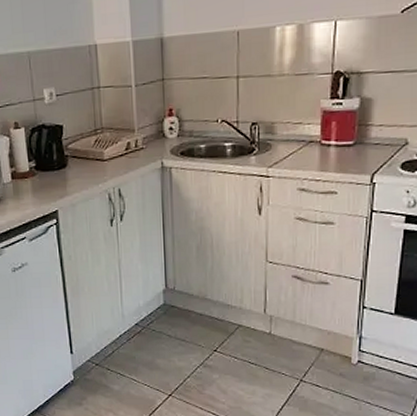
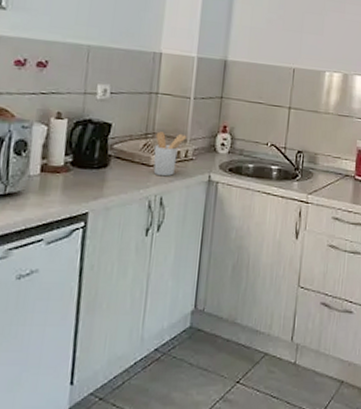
utensil holder: none [104,124,134,169] -> present [153,131,187,177]

